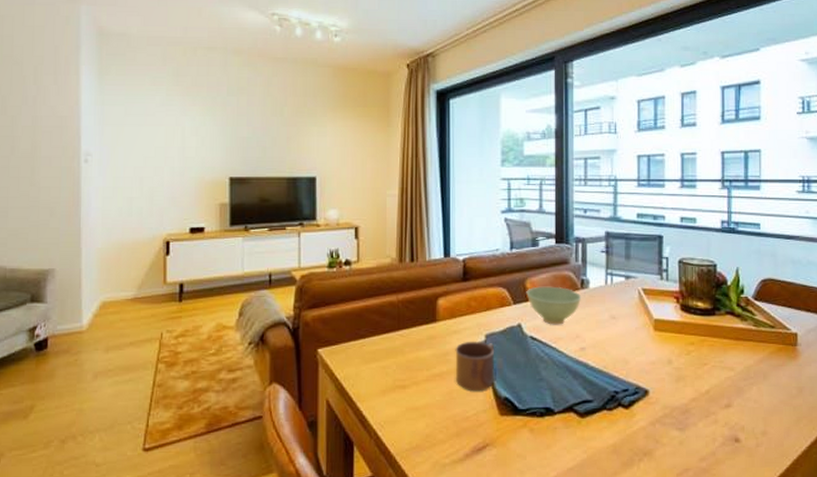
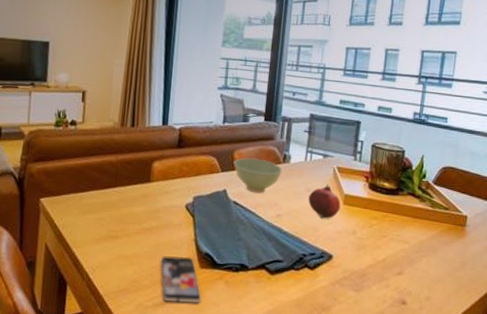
mug: present [455,341,495,392] -> none [163,201,201,246]
smartphone: none [456,403,504,457] -> present [161,256,201,303]
fruit: none [614,308,651,349] -> present [308,184,341,219]

